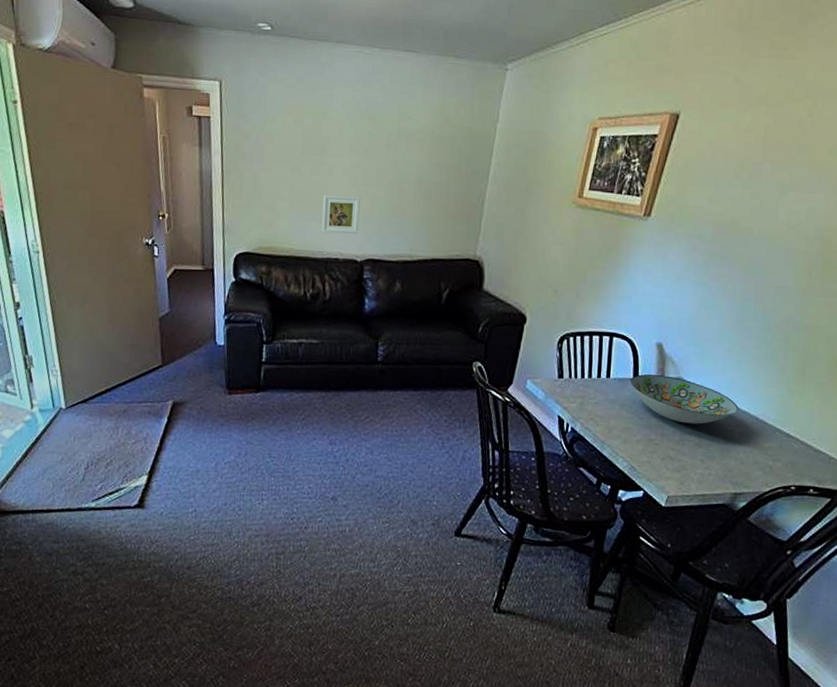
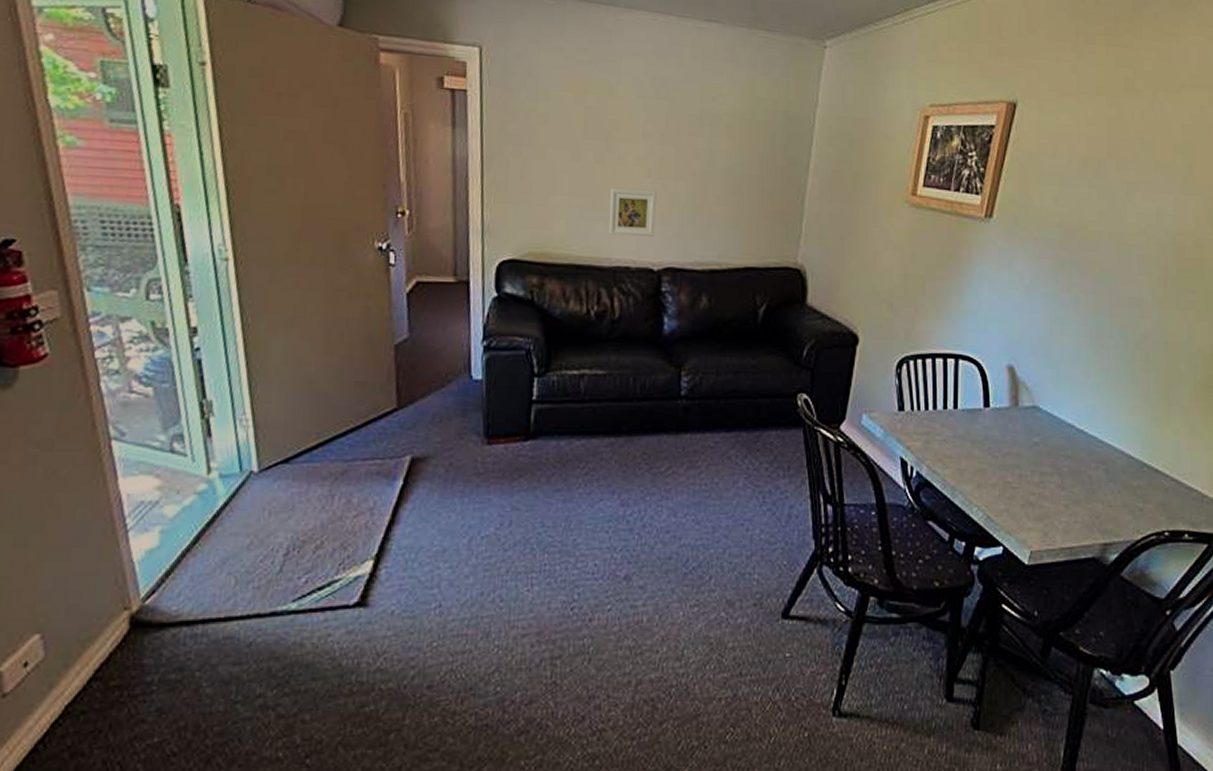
decorative bowl: present [630,374,738,424] -> none [980,403,1101,462]

